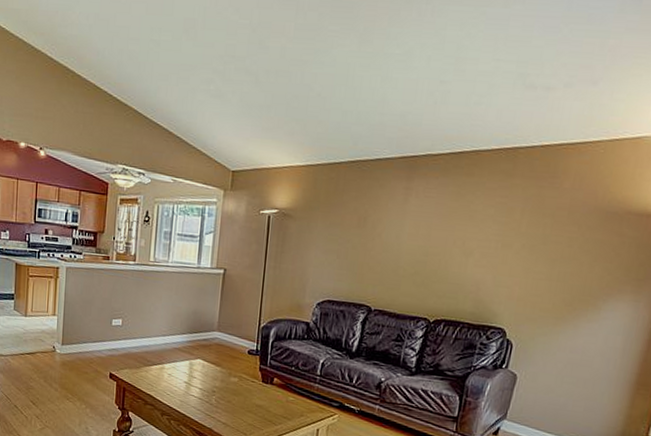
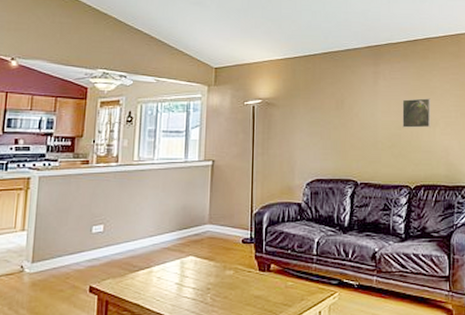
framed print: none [430,222,468,258] -> present [402,98,431,128]

